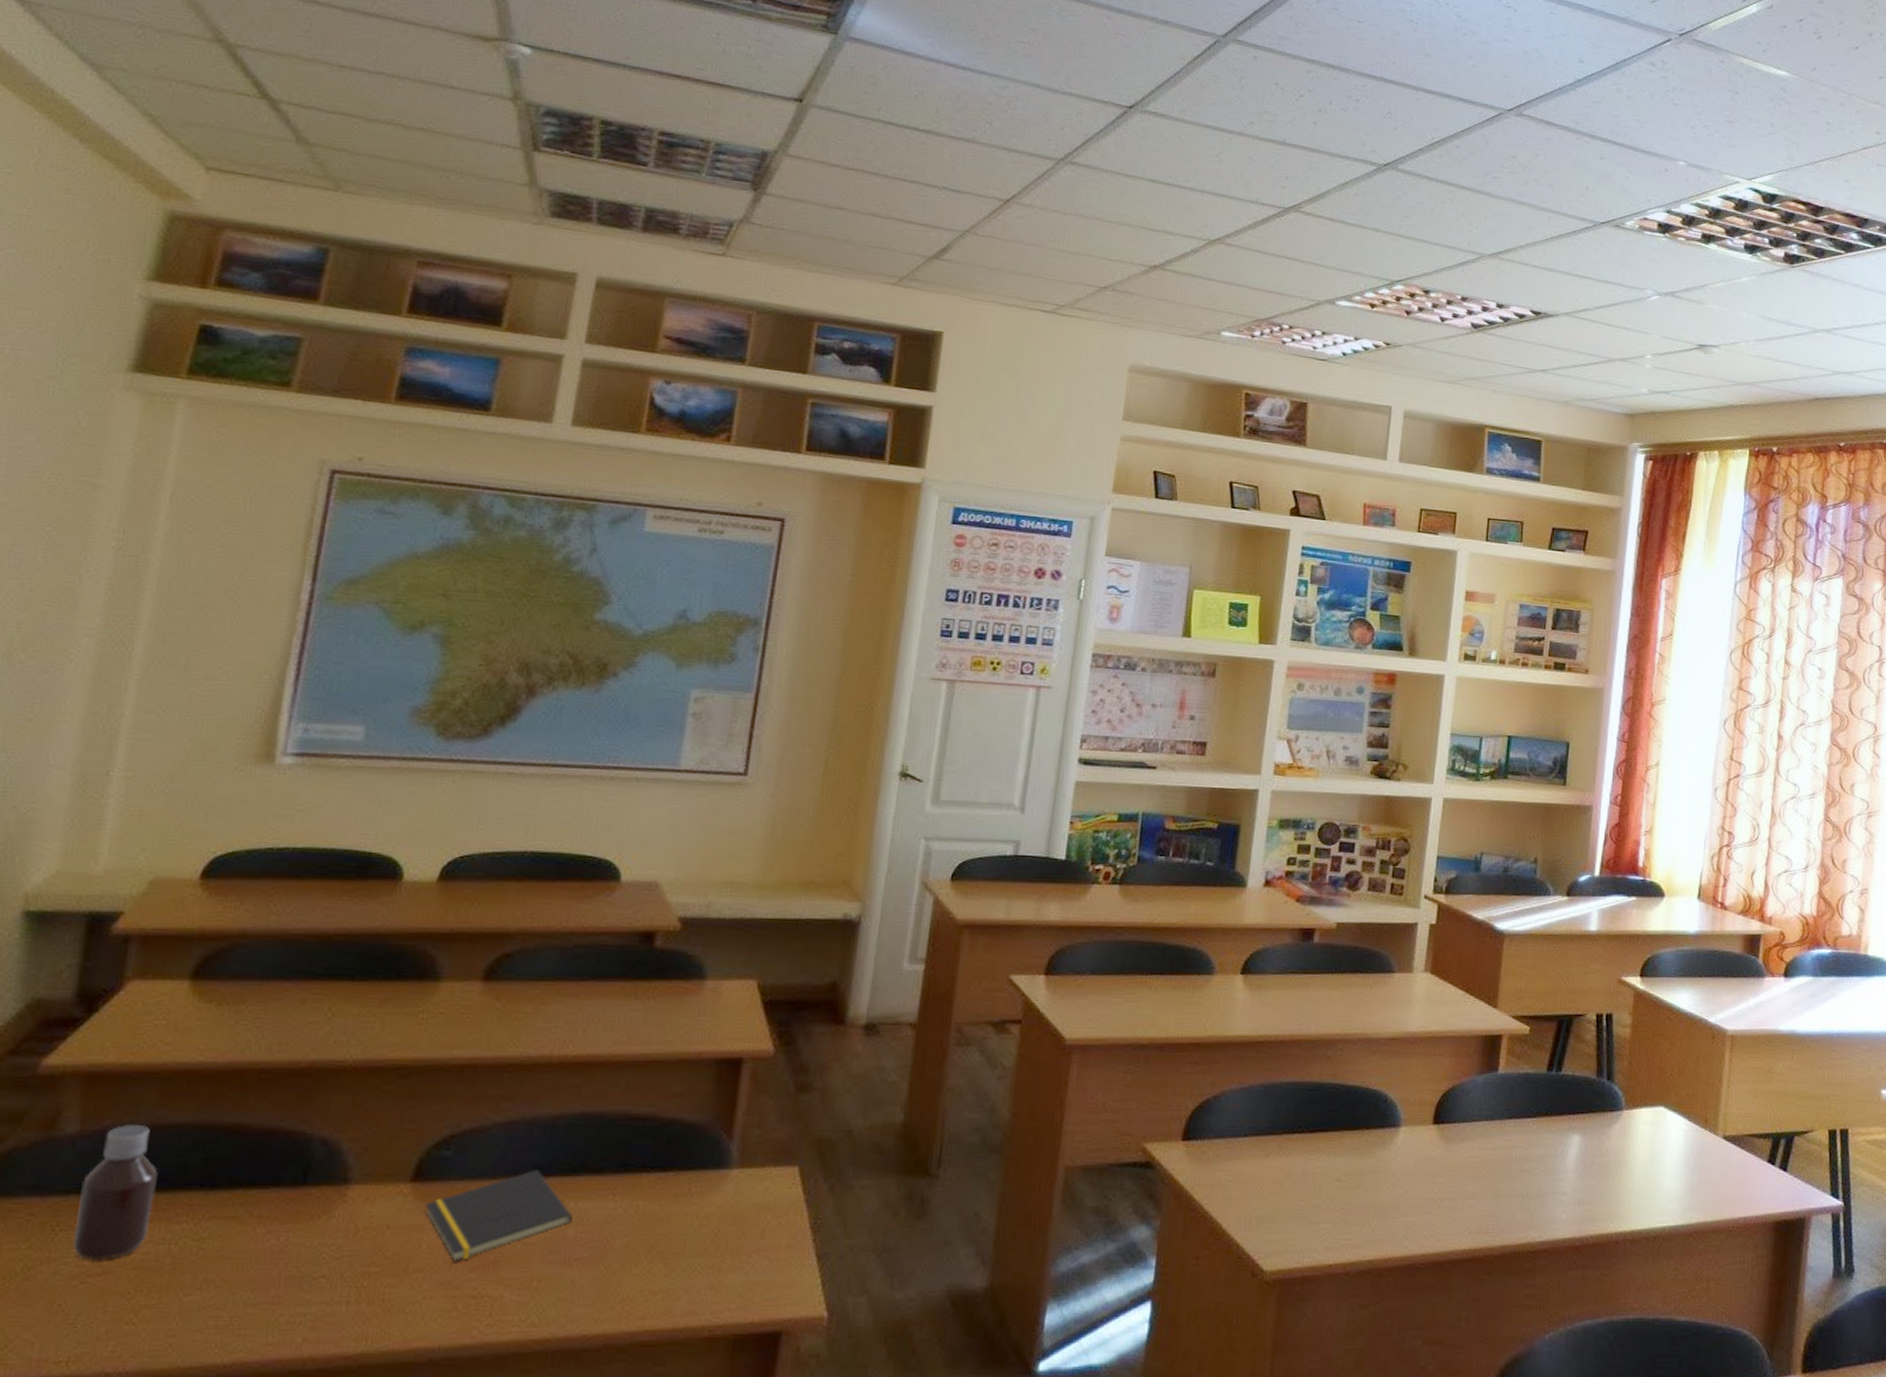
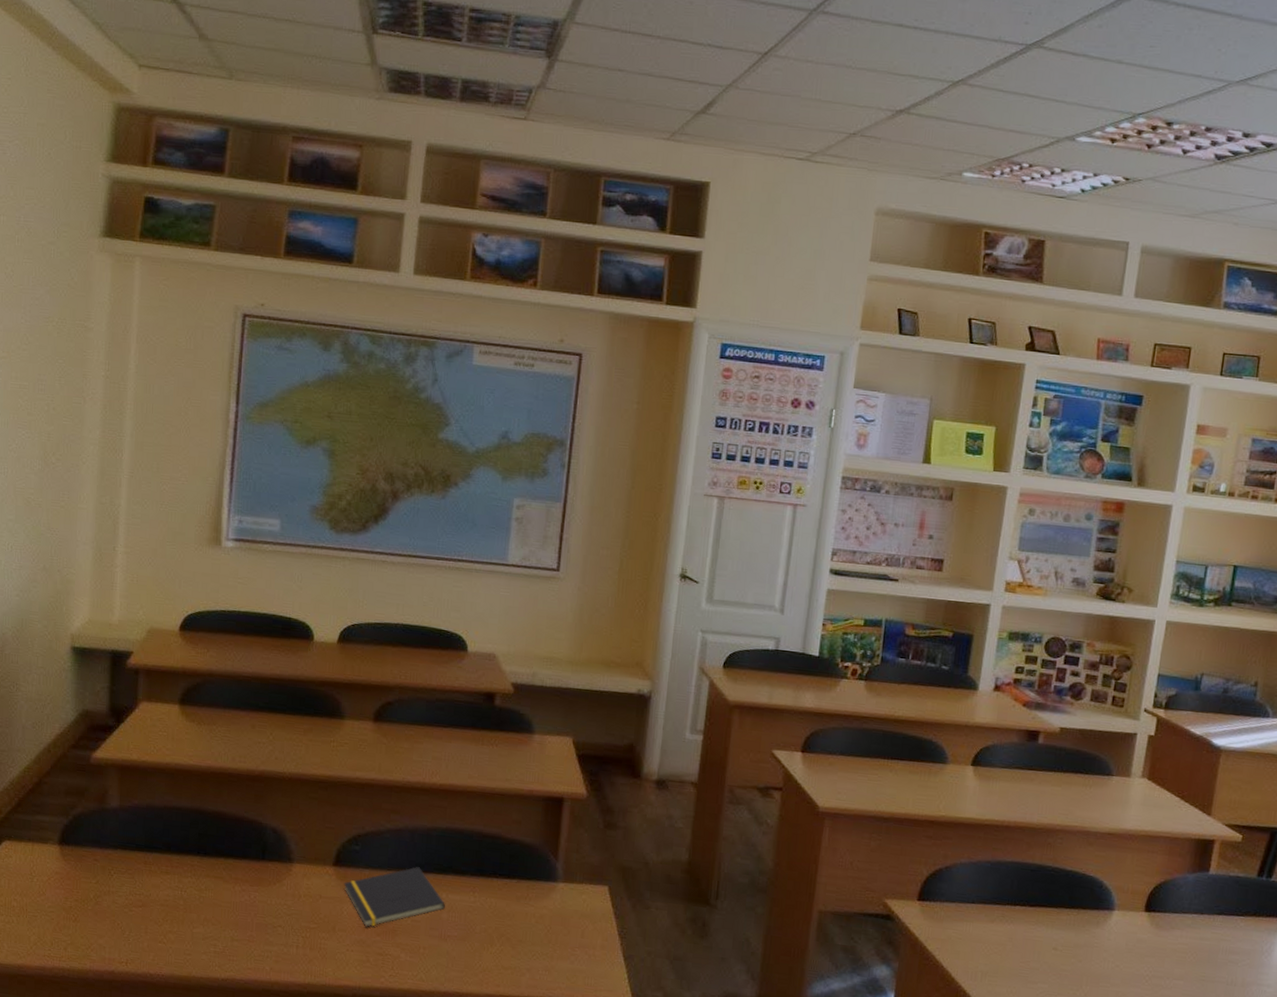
bottle: present [73,1123,158,1262] -> none [122,804,170,897]

